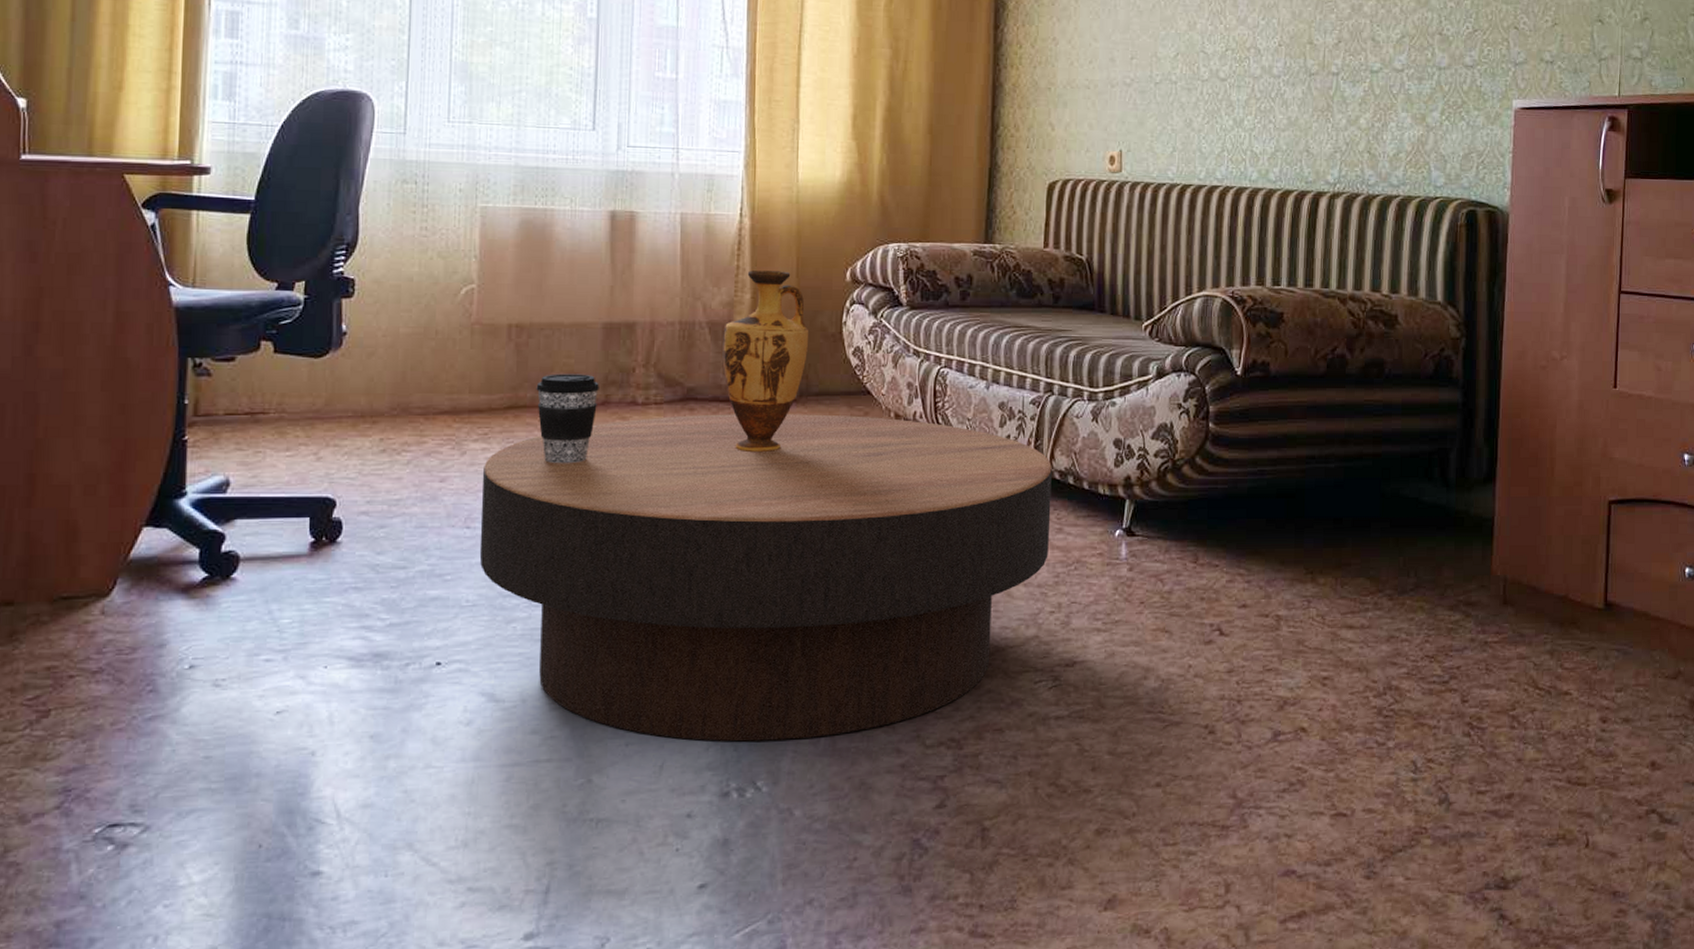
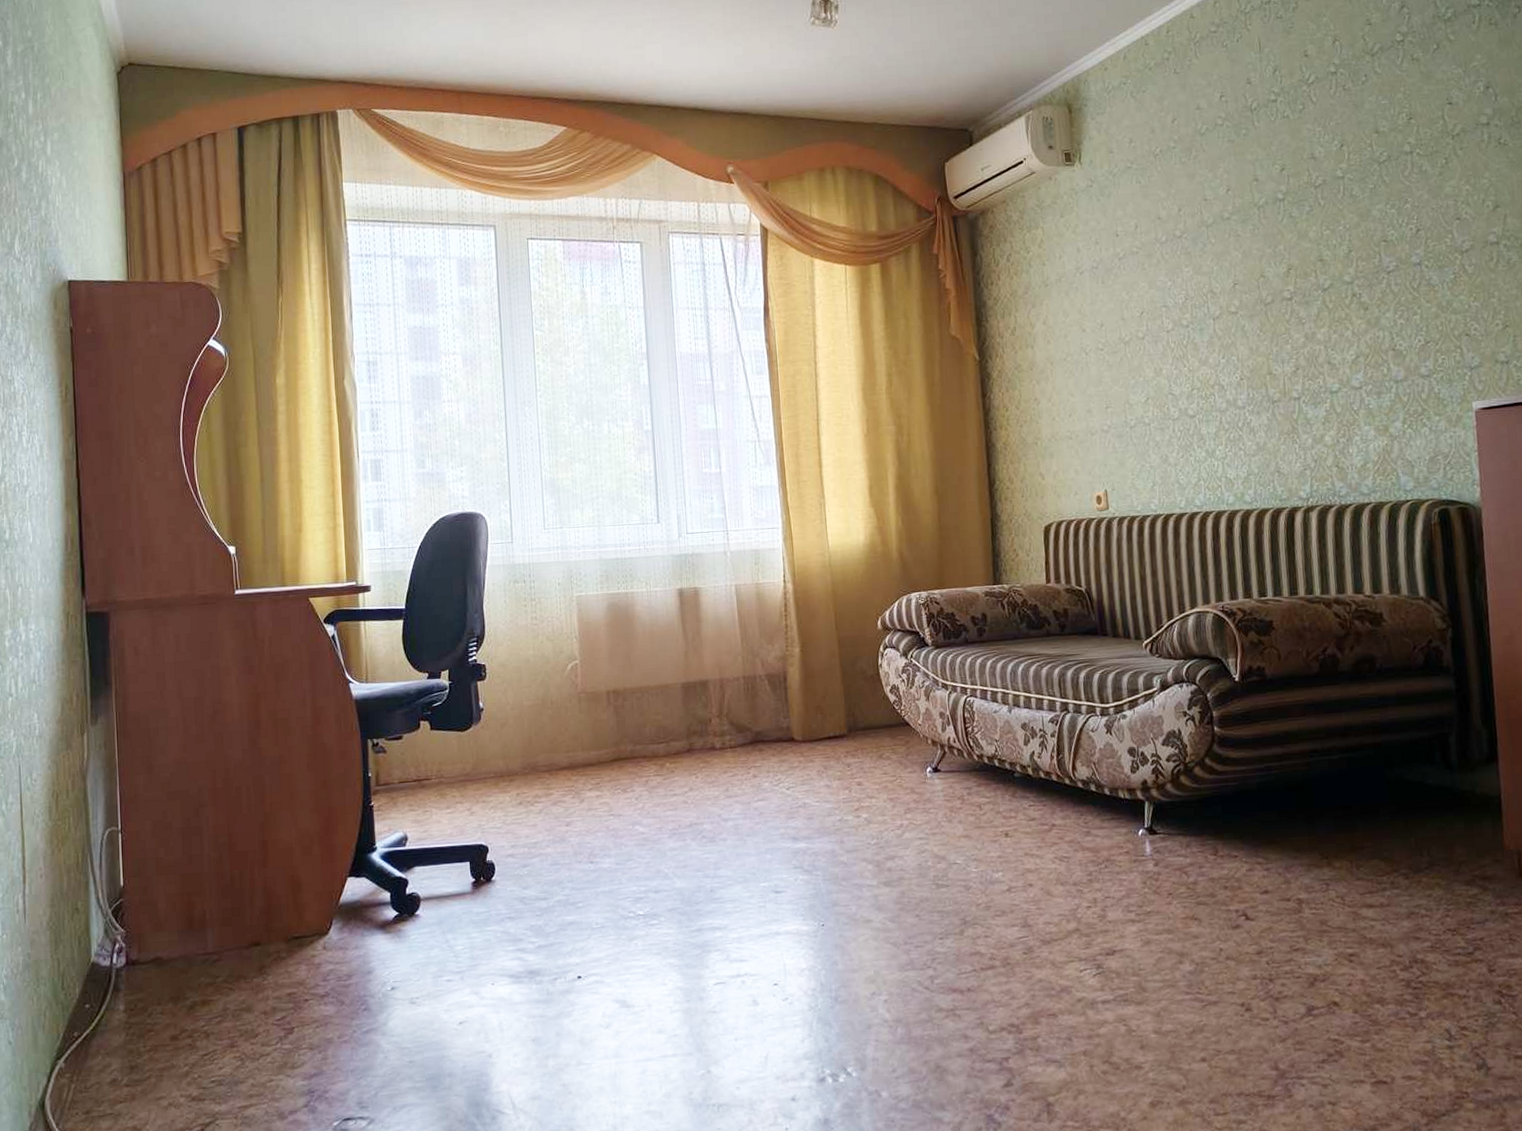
coffee table: present [479,414,1052,742] -> none [598,744,1080,1034]
coffee cup: present [536,373,599,464] -> none [634,727,684,805]
vase: present [722,270,808,451] -> none [780,625,852,783]

